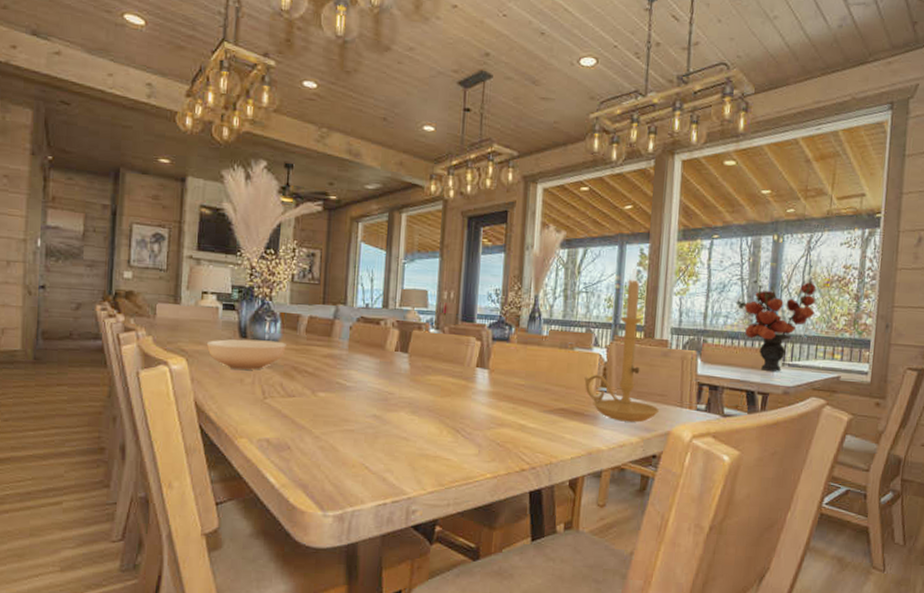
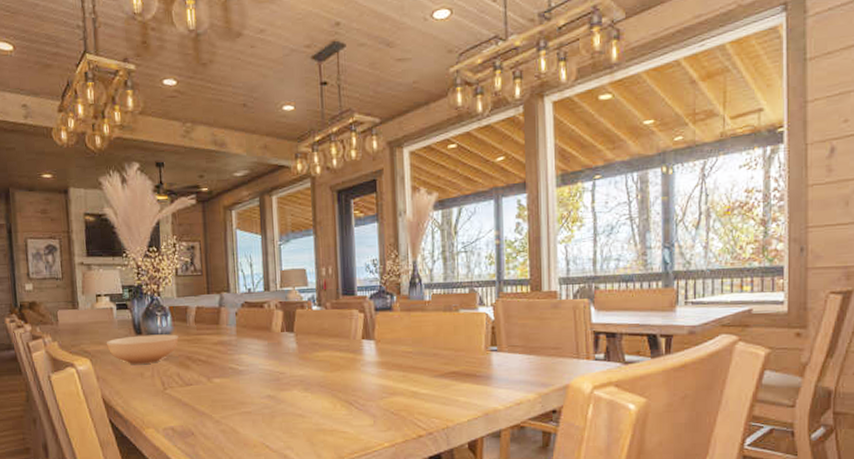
candle holder: present [584,267,659,423] -> none [473,220,554,379]
bouquet: present [734,274,817,372] -> none [626,210,717,312]

